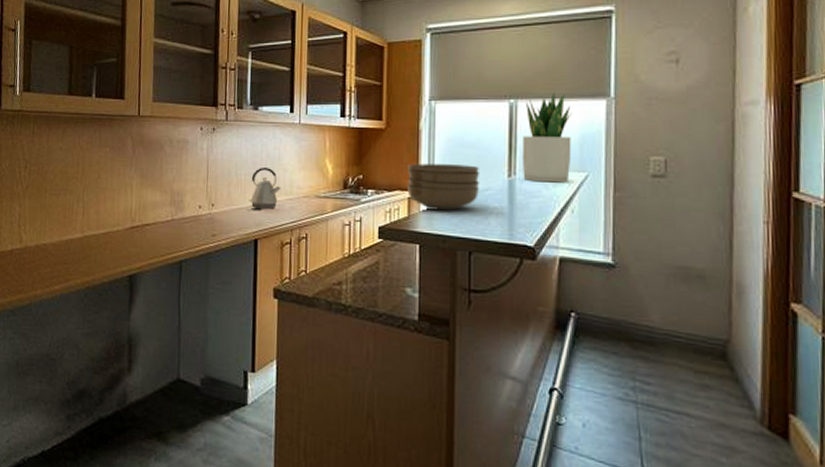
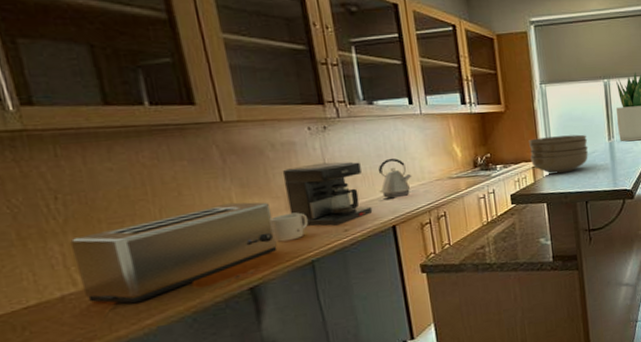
toaster: none [24,190,159,268] -> present [69,202,278,304]
mug: none [156,208,186,236] -> present [271,212,309,242]
coffee maker: none [172,163,240,230] -> present [282,161,373,227]

